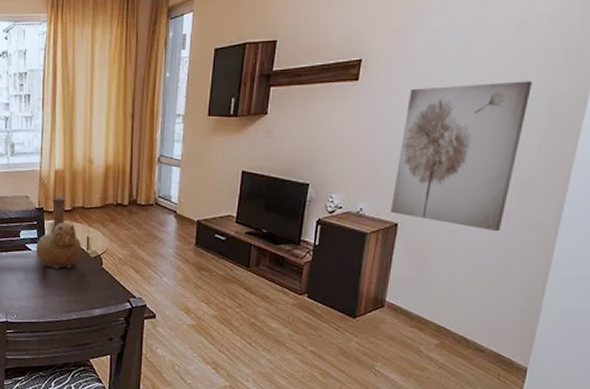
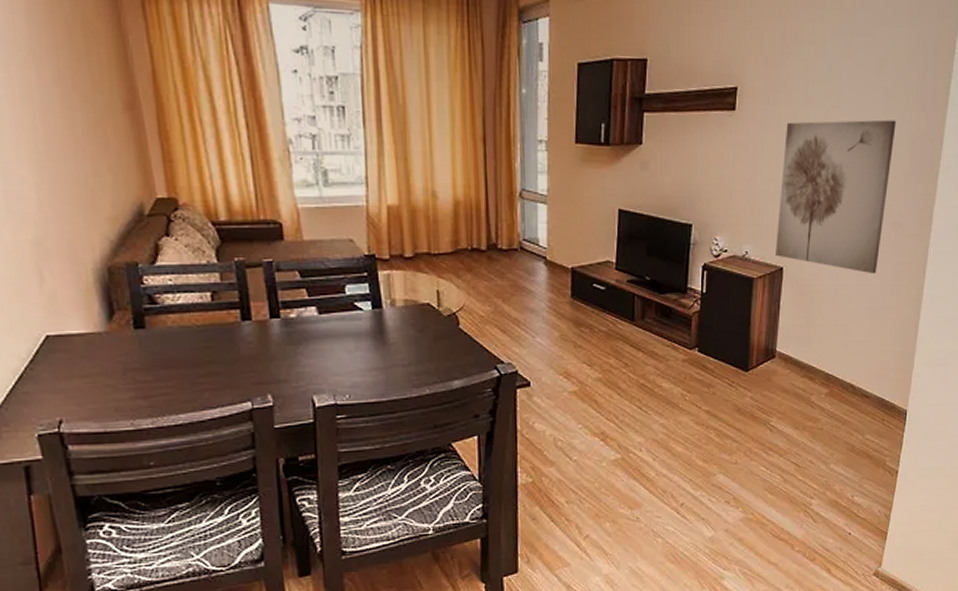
vase: present [36,197,82,269] -> none [368,240,431,333]

